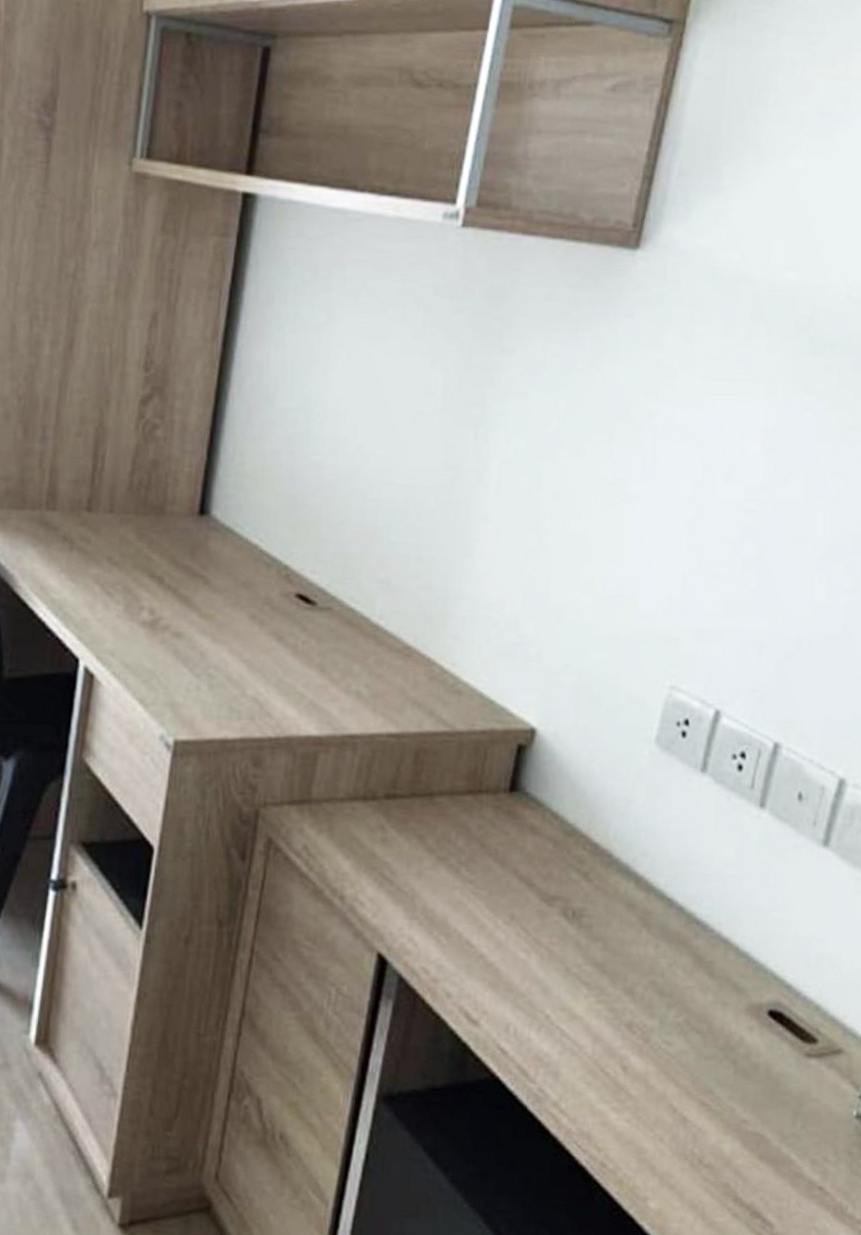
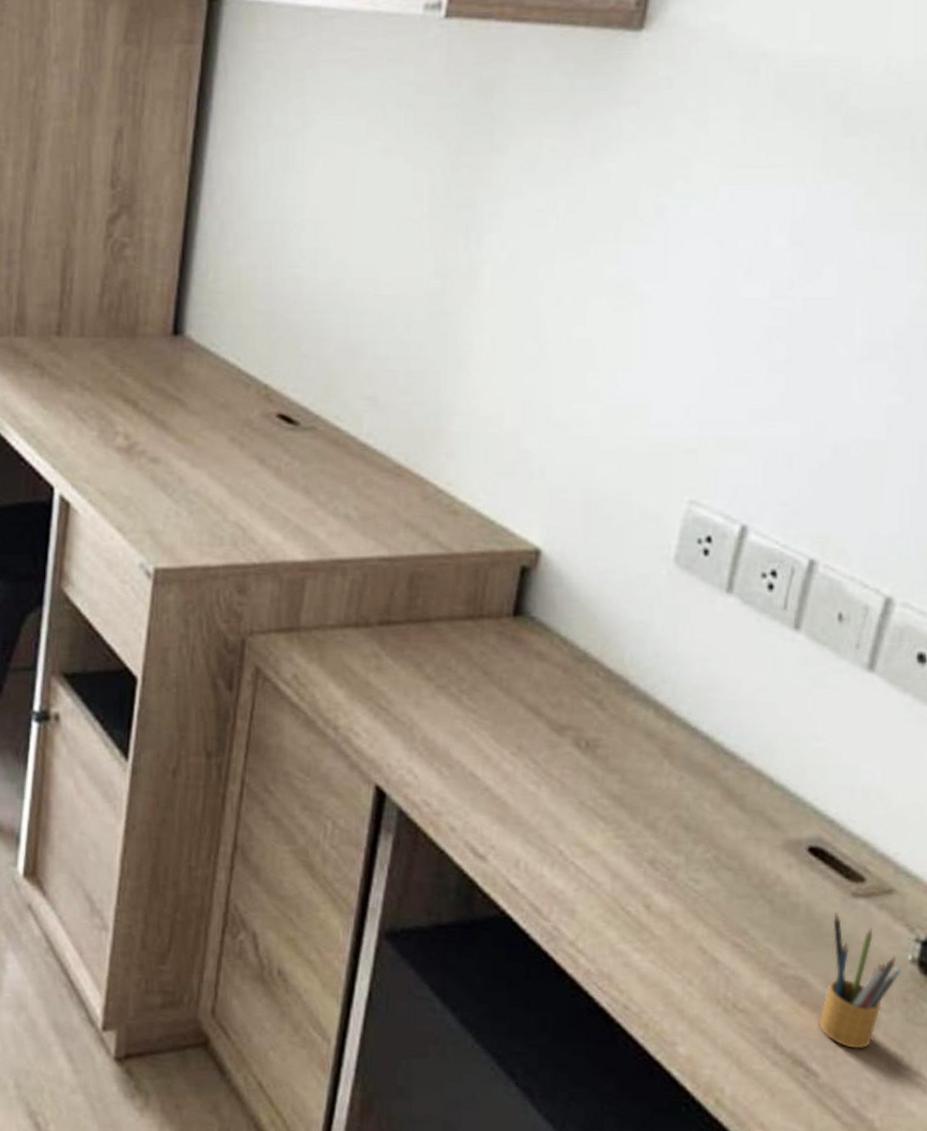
pencil box: none [774,1071,849,1200] -> present [819,912,903,1049]

